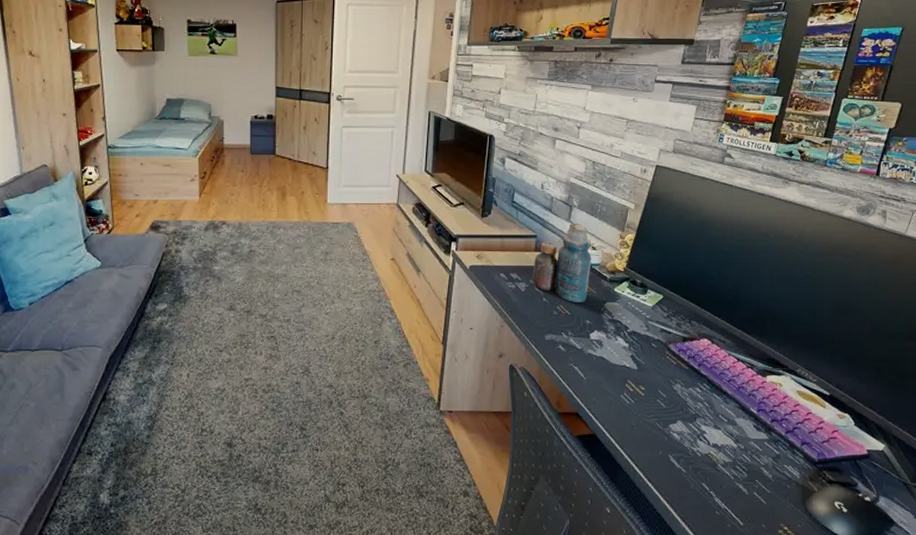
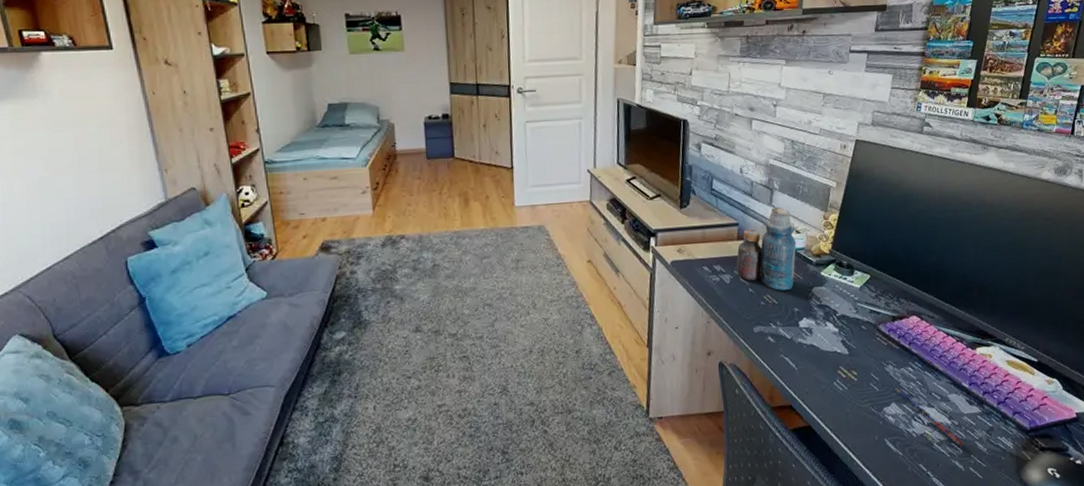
pen: none [681,406,750,470] -> present [894,388,965,447]

